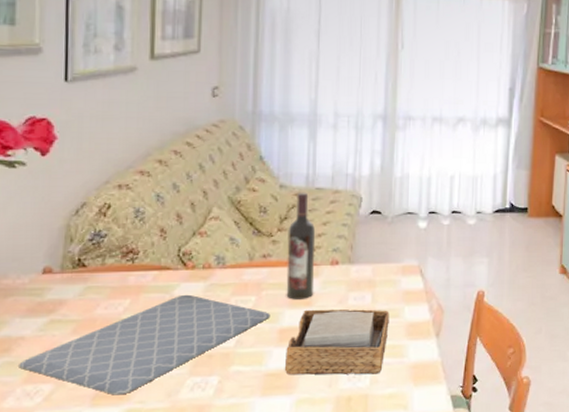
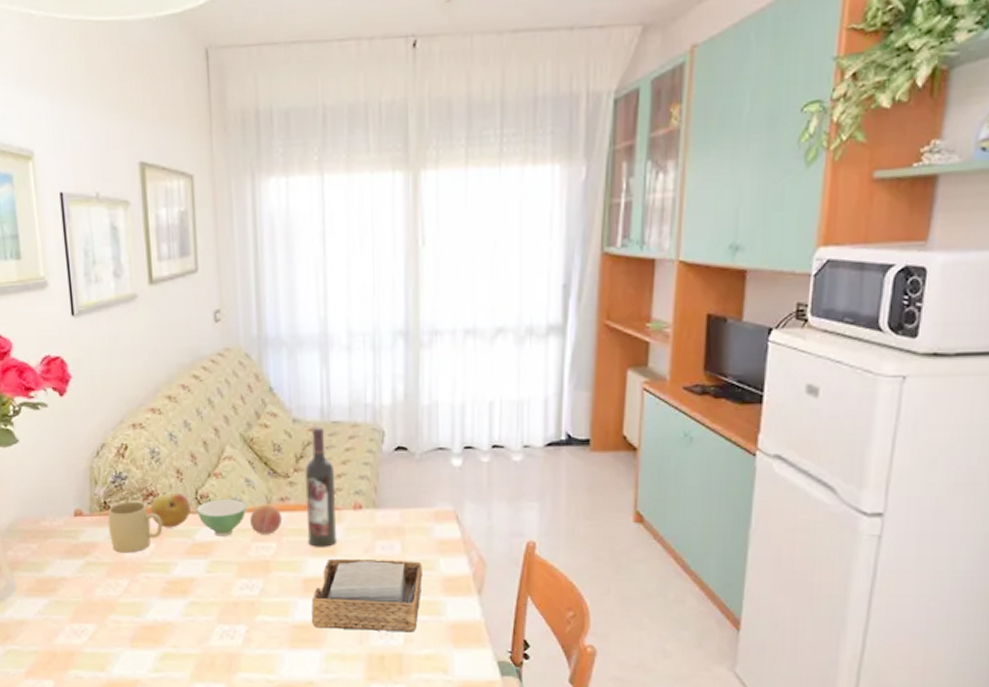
placemat: present [19,294,271,395] -> none [65,539,293,639]
mug: none [79,258,141,310] -> present [107,501,163,553]
fruit: none [128,250,173,284] -> present [149,492,192,528]
bowl: none [177,256,229,291] -> present [196,498,247,536]
fruit: none [231,260,263,289] -> present [250,504,283,535]

